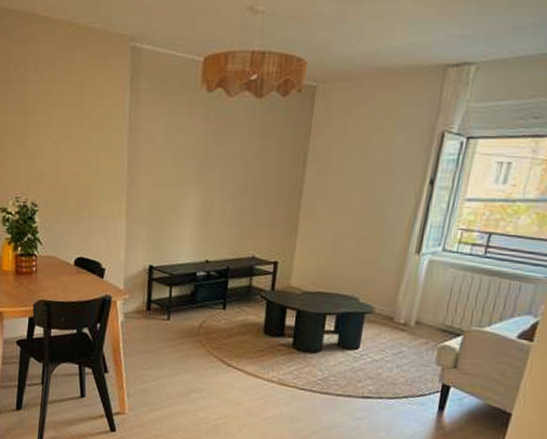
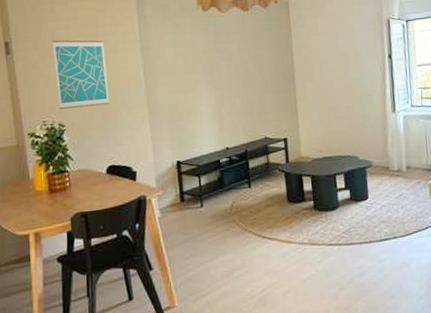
wall art: none [33,106,89,190] -> present [51,40,109,109]

